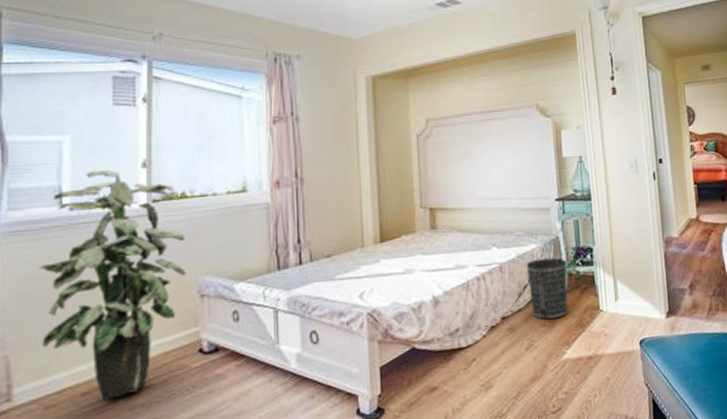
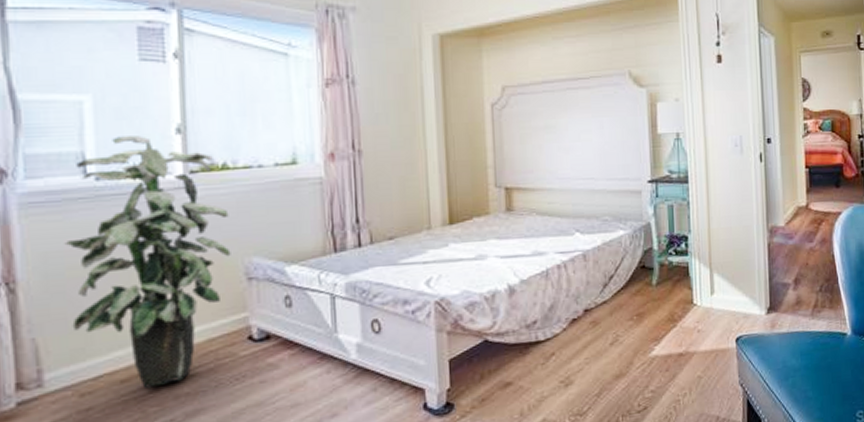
wastebasket: present [526,257,568,320] -> none [613,246,658,314]

